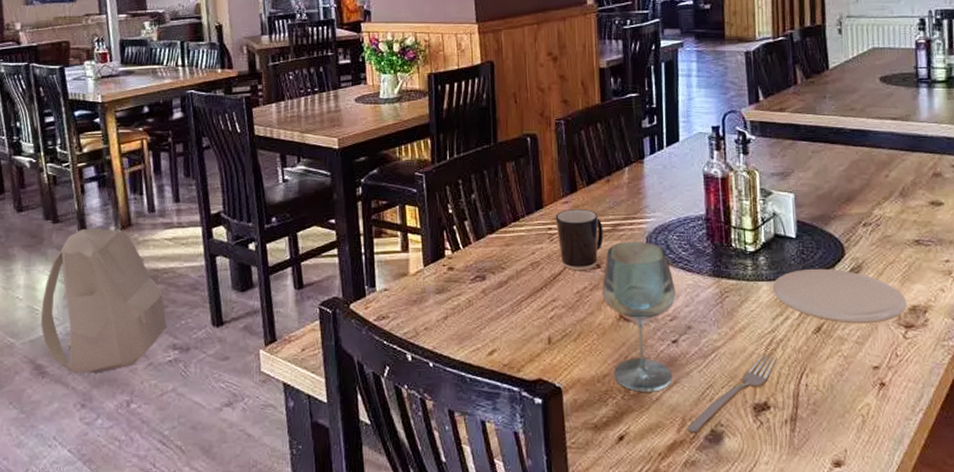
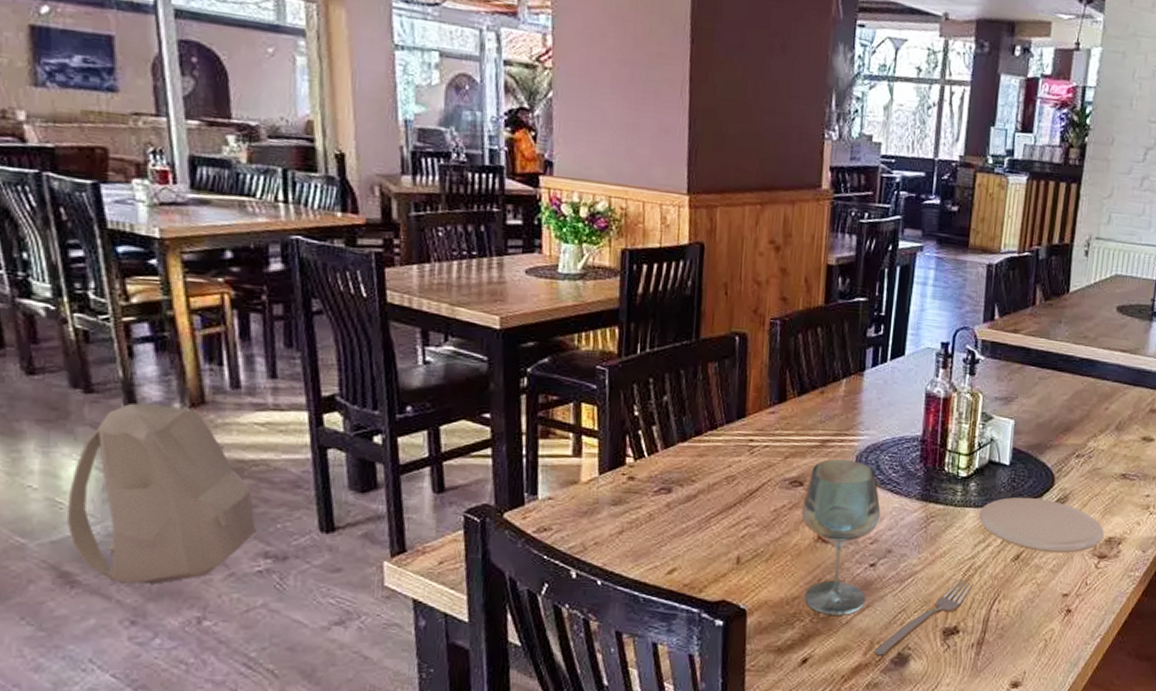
mug: present [555,209,604,271] -> none [758,420,811,488]

